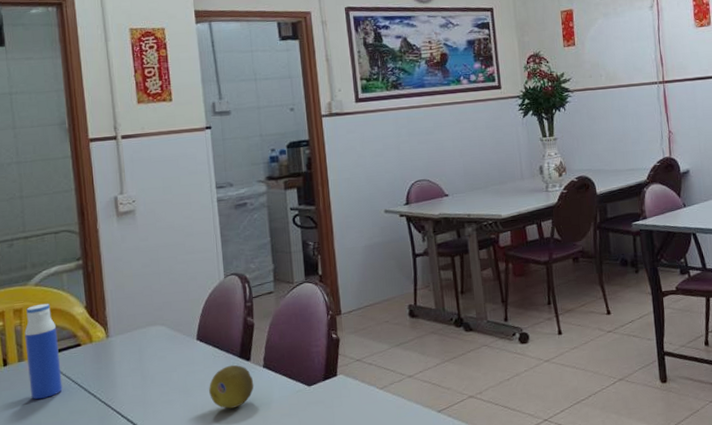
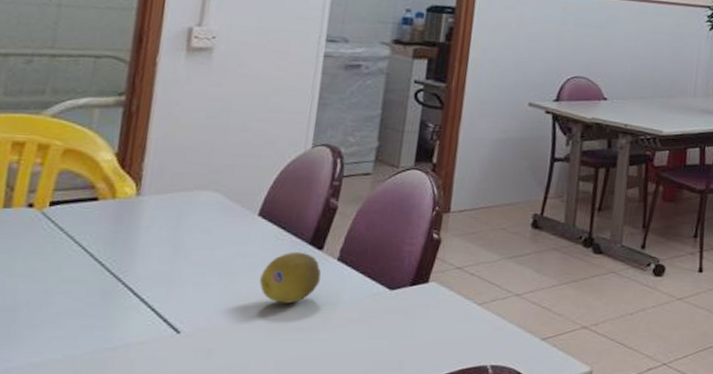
water bottle: present [24,303,63,400] -> none [10,140,69,259]

